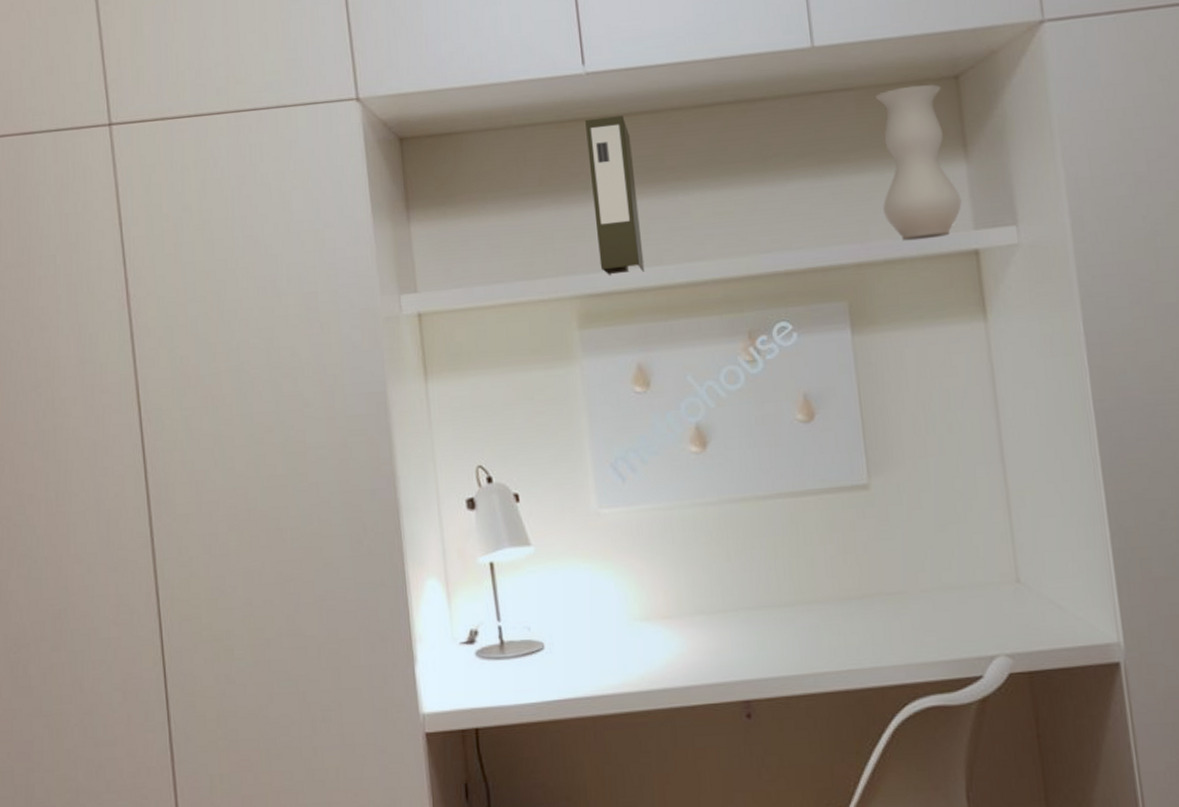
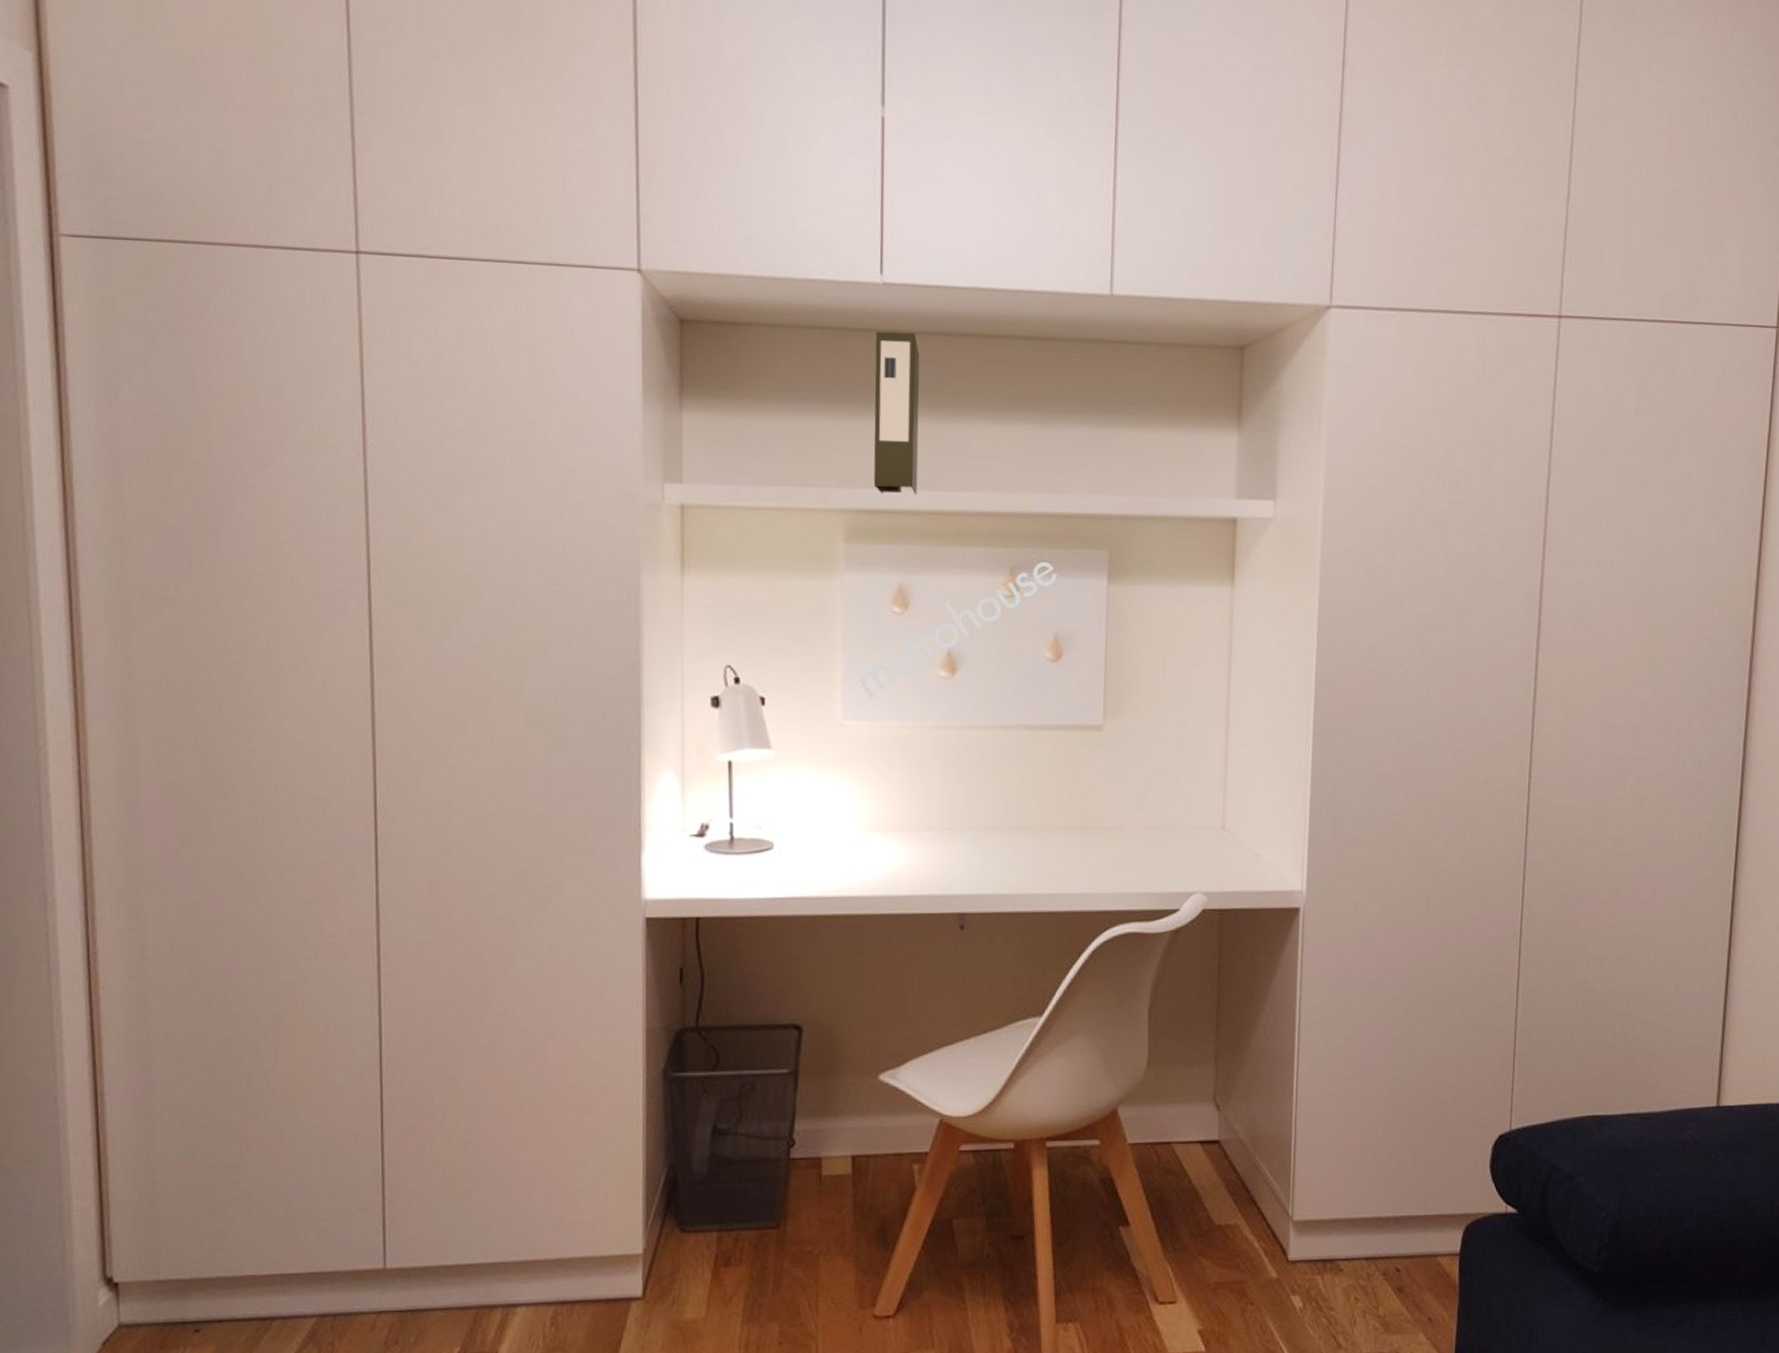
vase: present [874,84,962,241] -> none [1155,349,1228,502]

